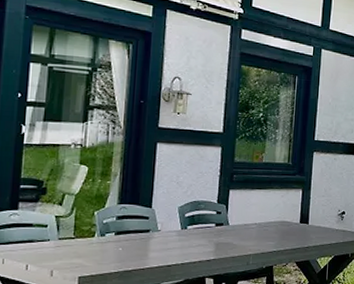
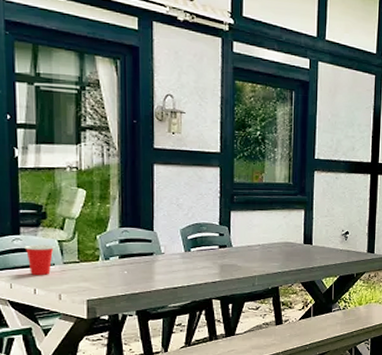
cup: none [21,220,52,251] -> present [24,245,55,275]

